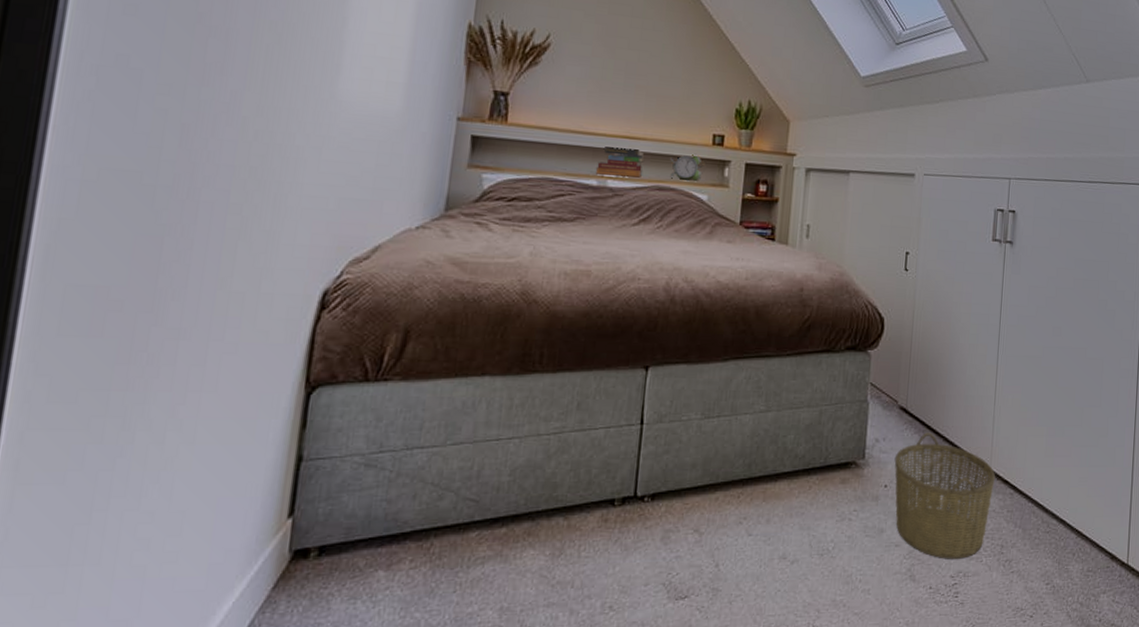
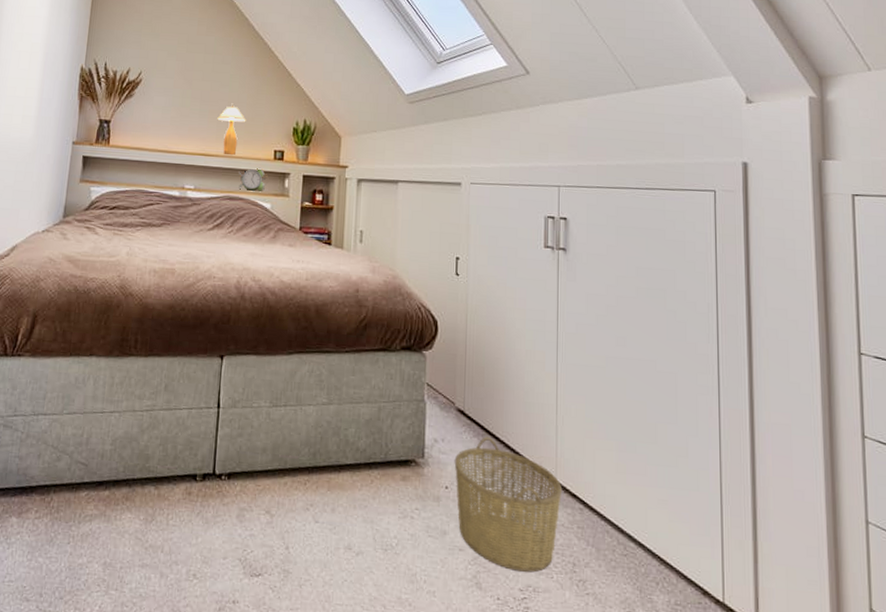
books: present [596,147,644,178] -> none [178,163,216,189]
table lamp: none [645,79,679,140] -> present [217,104,245,156]

